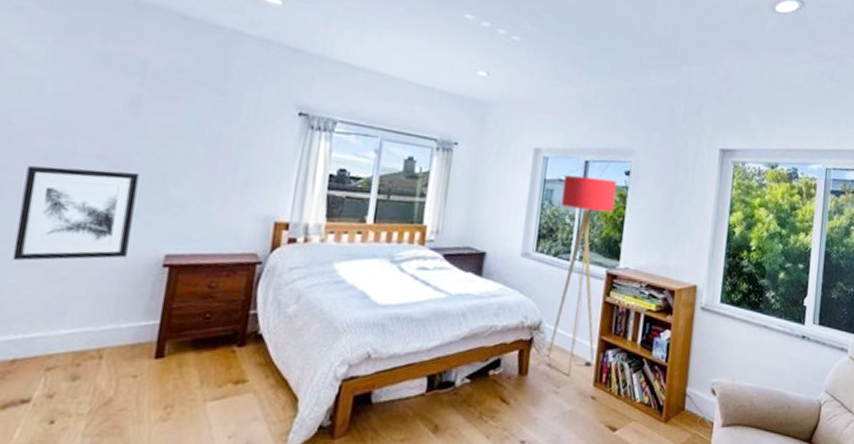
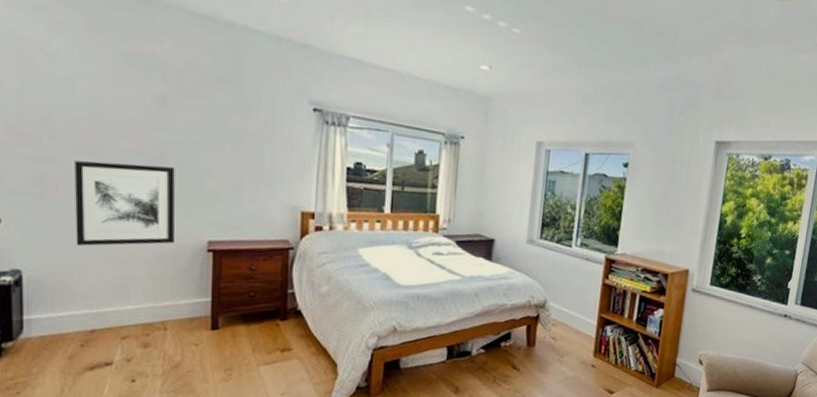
floor lamp: present [548,175,618,376] -> none [552,167,616,347]

